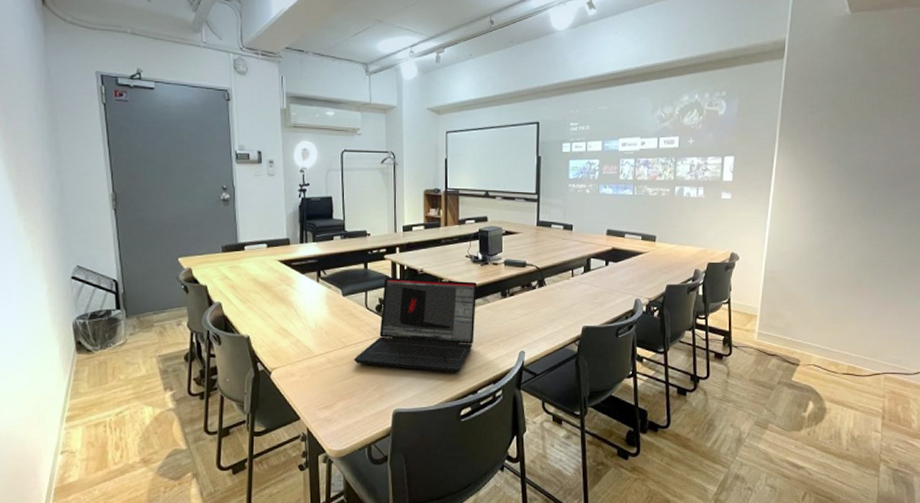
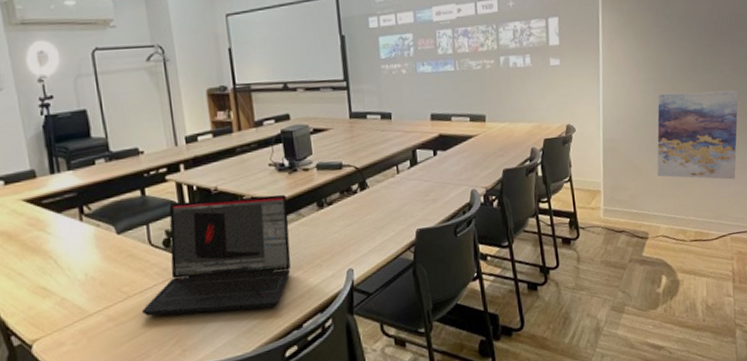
wall art: none [816,235,908,323] -> present [657,90,738,180]

